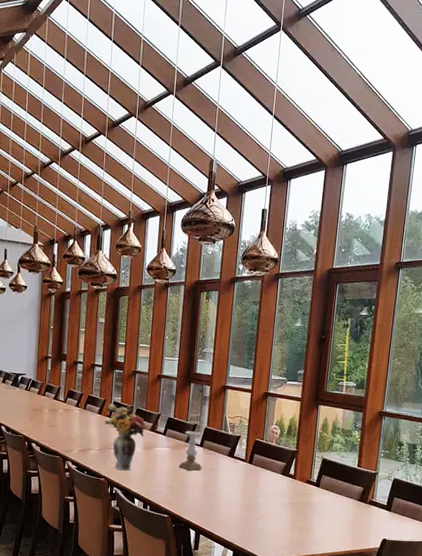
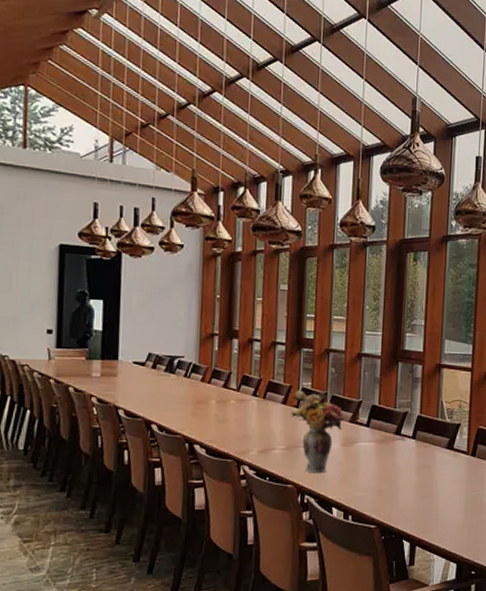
candle holder: present [178,431,203,471] -> none [386,420,416,469]

